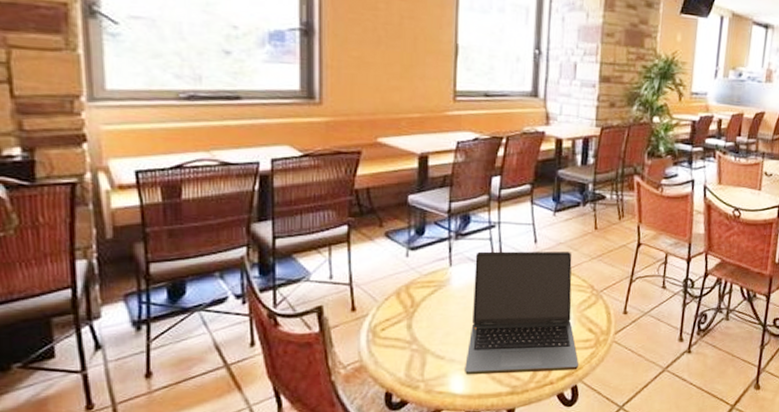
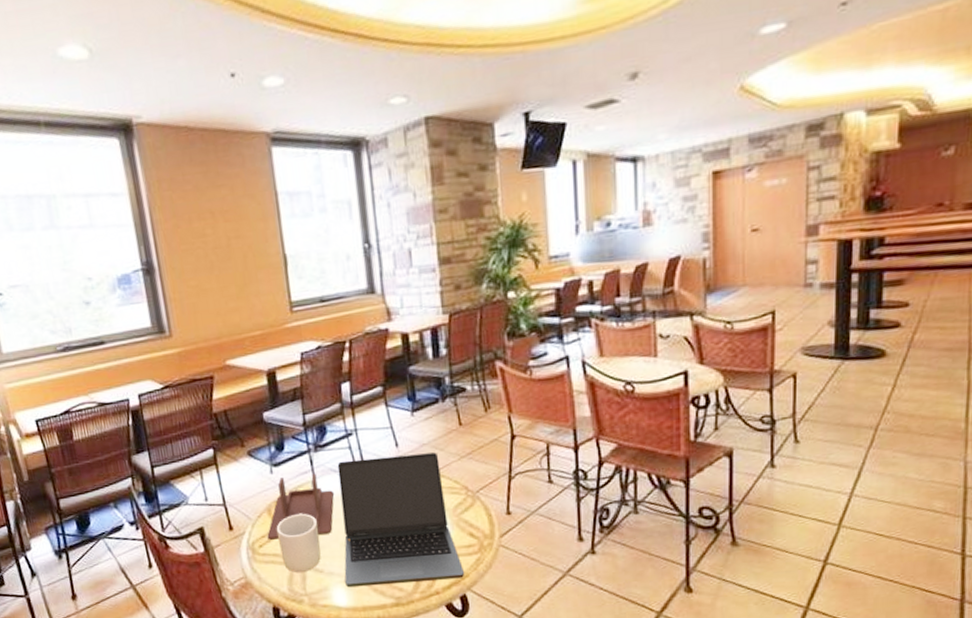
napkin holder: none [392,261,467,324] -> present [267,473,334,540]
mug: none [402,299,447,359] -> present [276,513,321,573]

